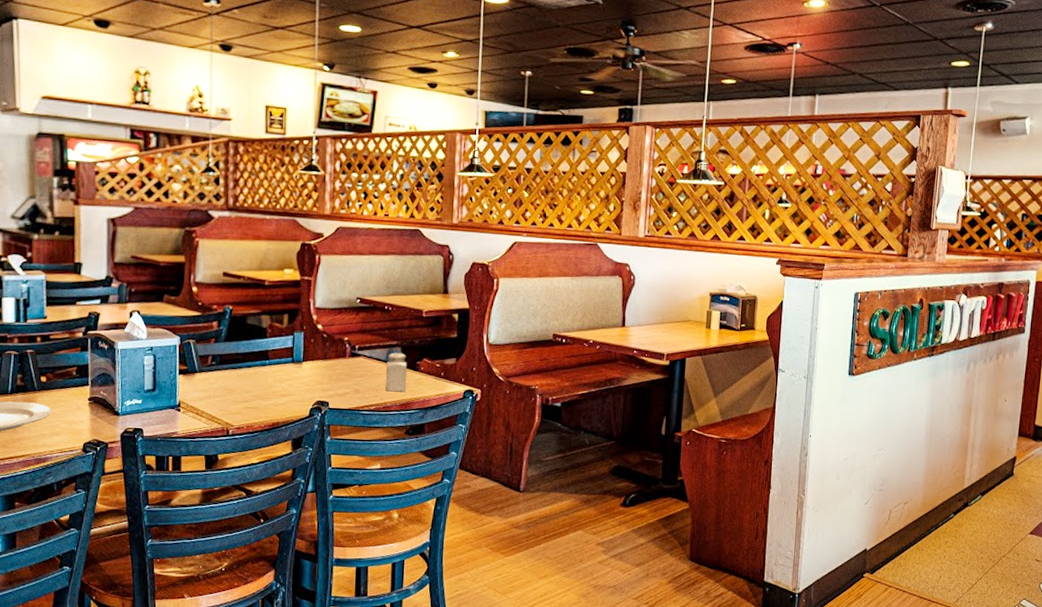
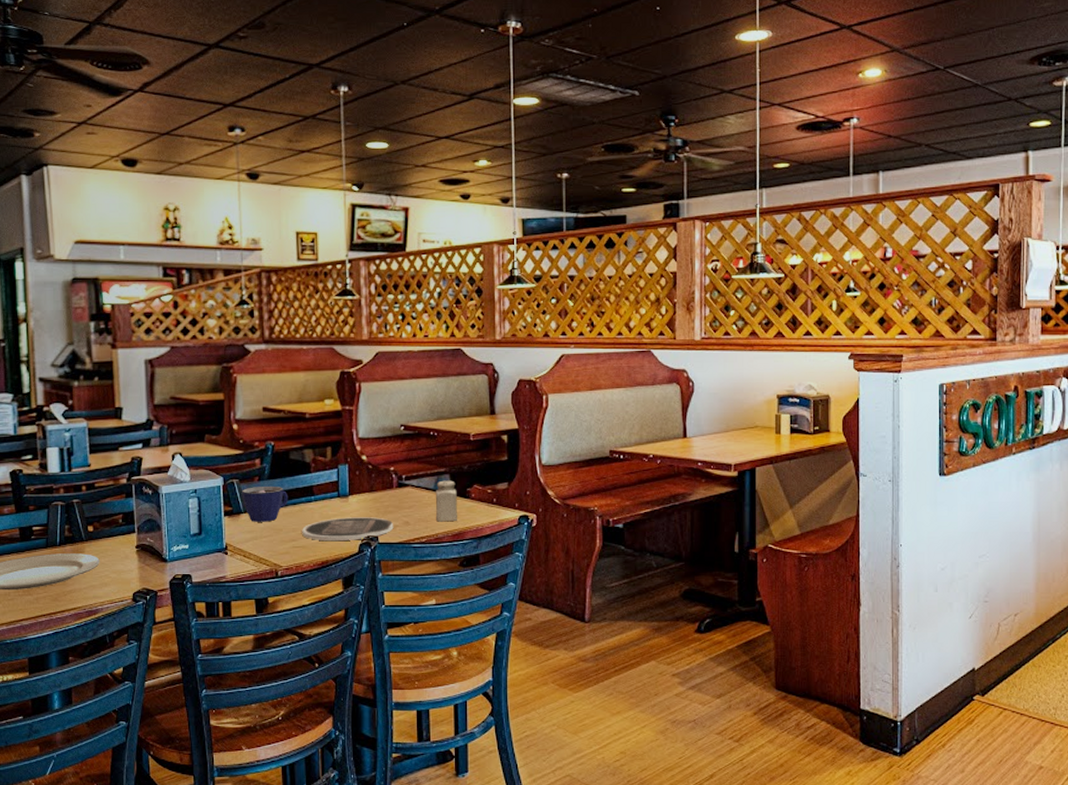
cup: none [197,348,244,383] -> present [242,487,289,522]
plate: none [255,382,345,405] -> present [302,517,394,540]

